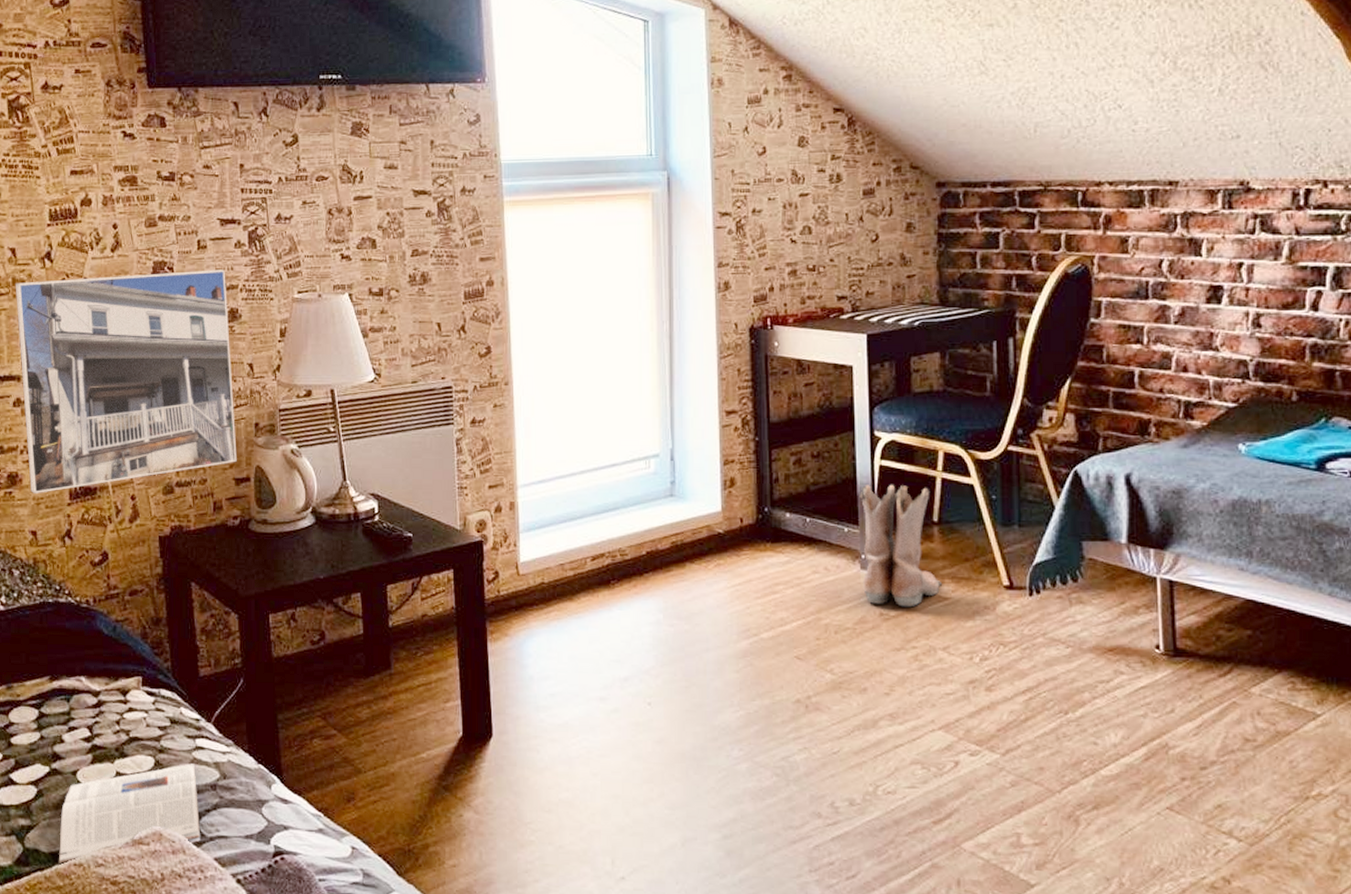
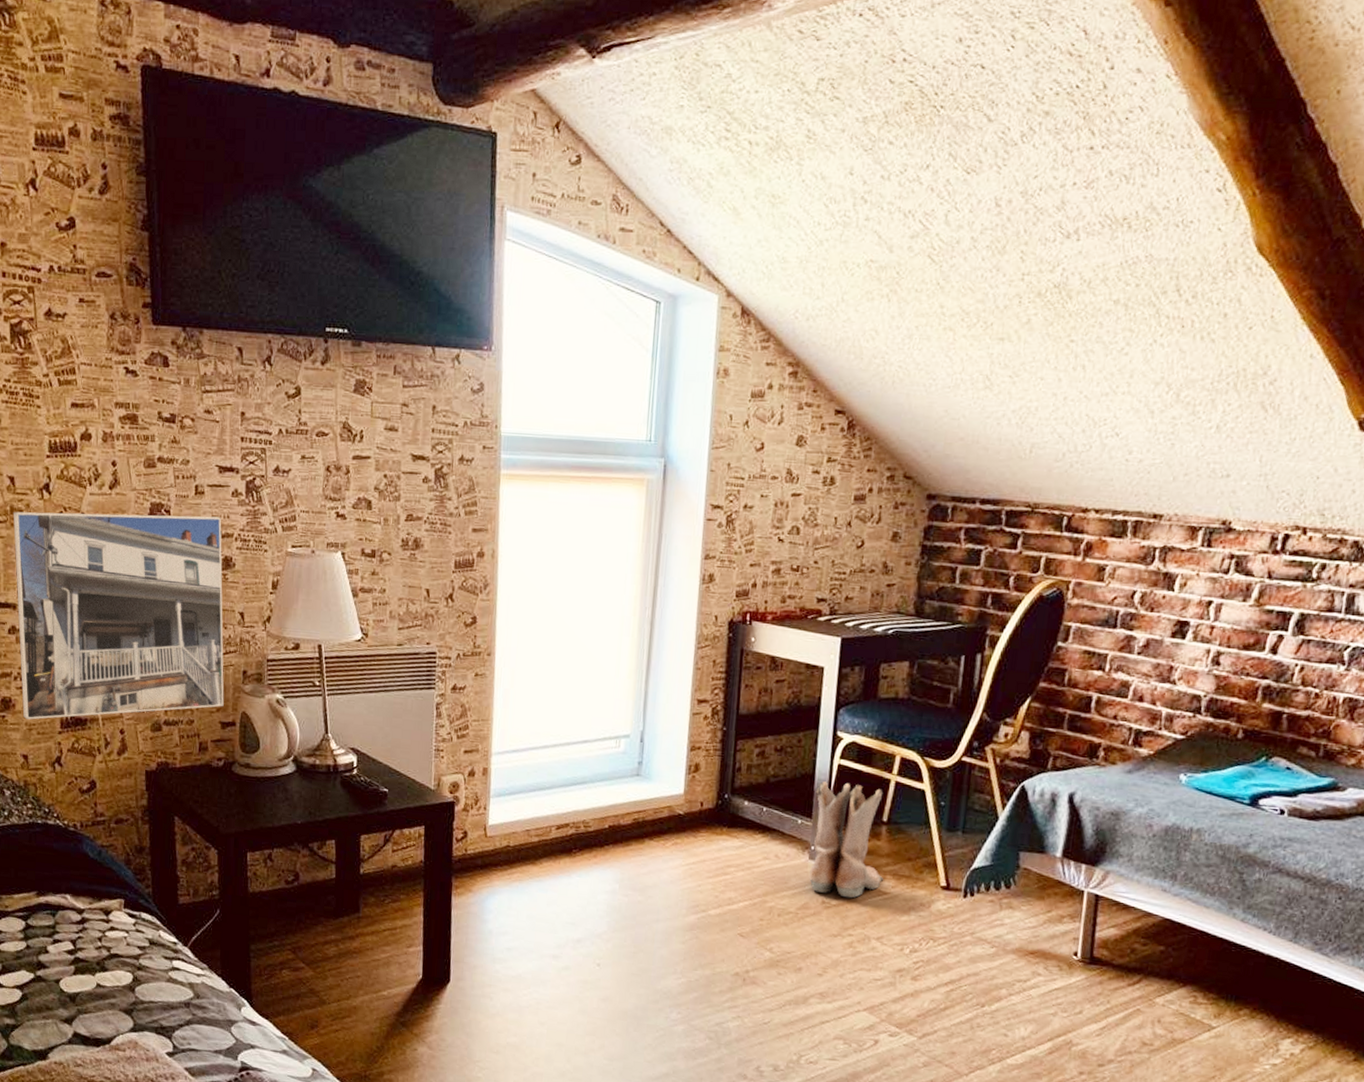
magazine: present [58,764,200,864] -> none [40,982,173,1061]

